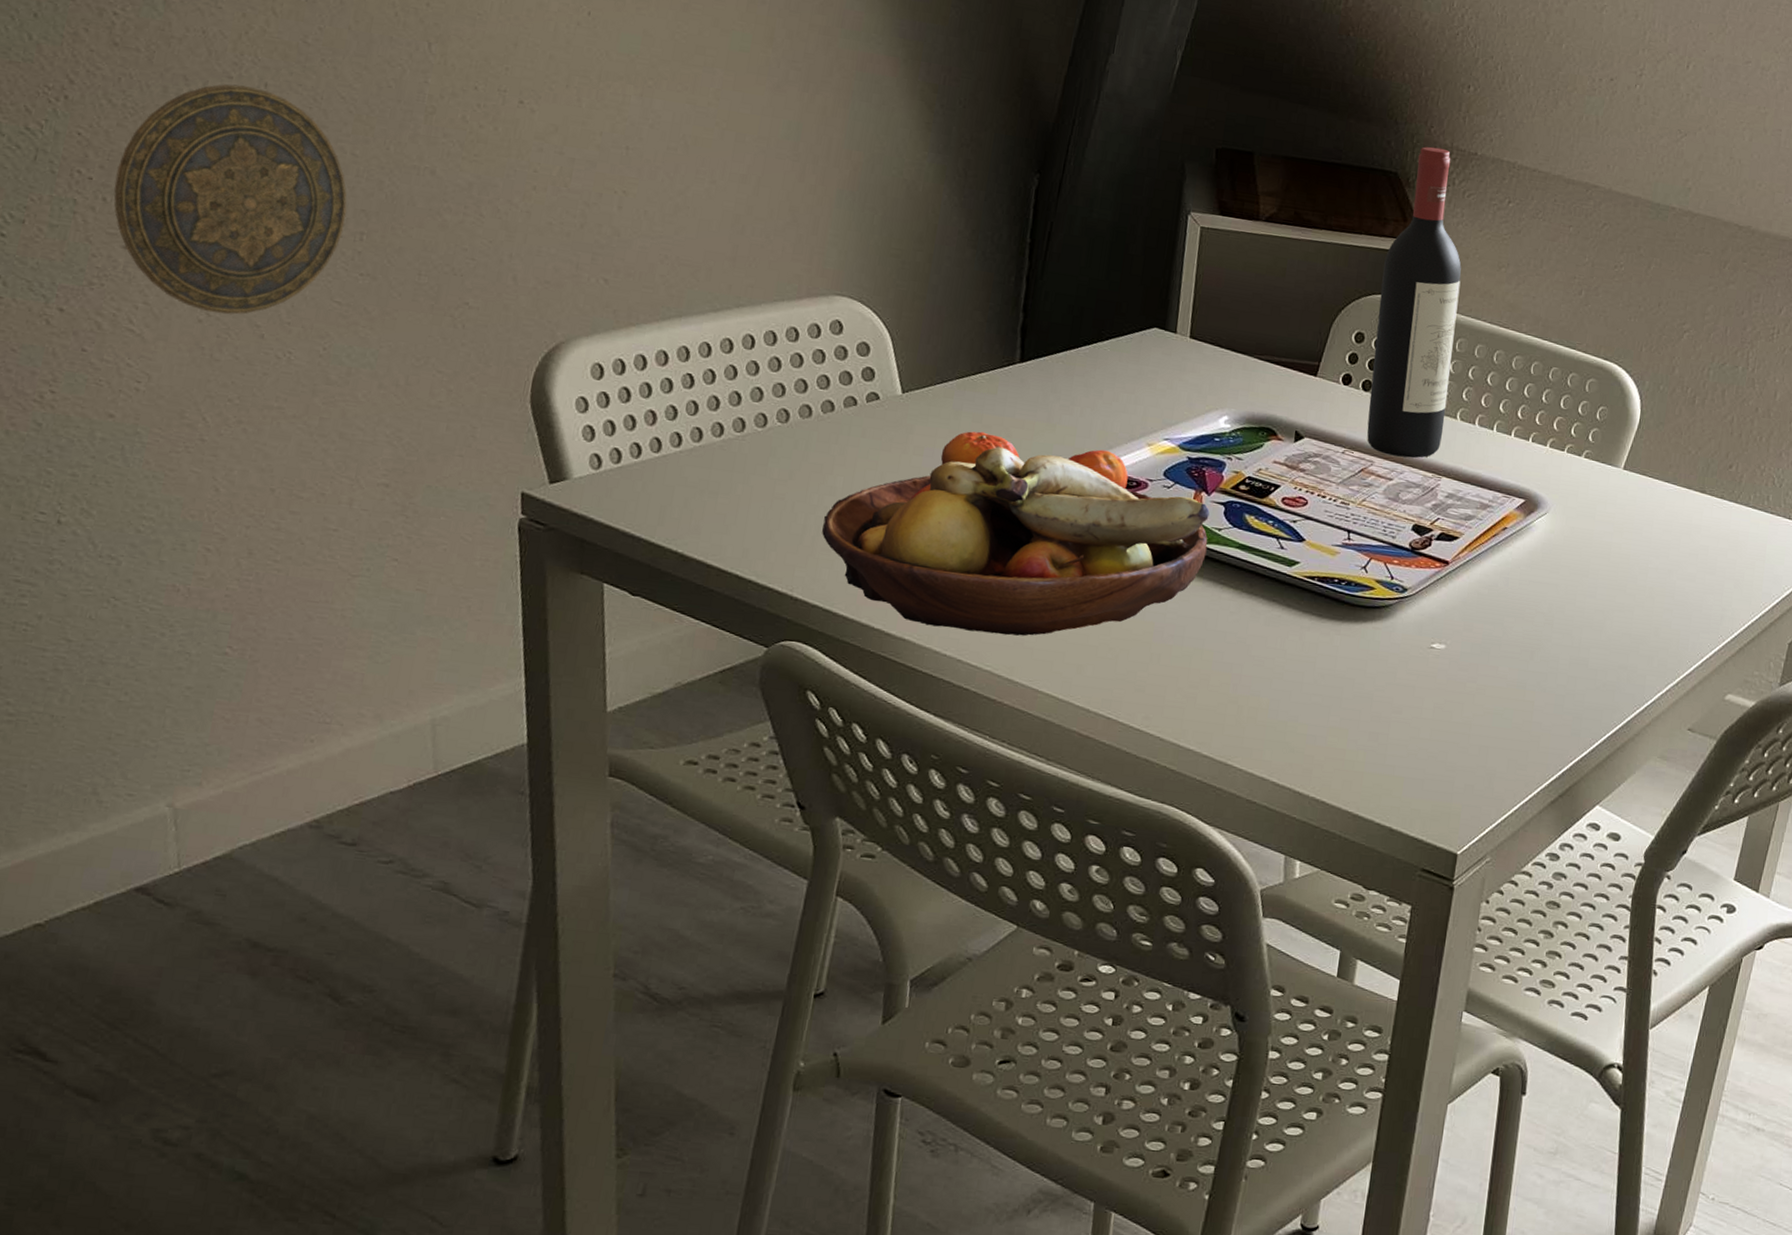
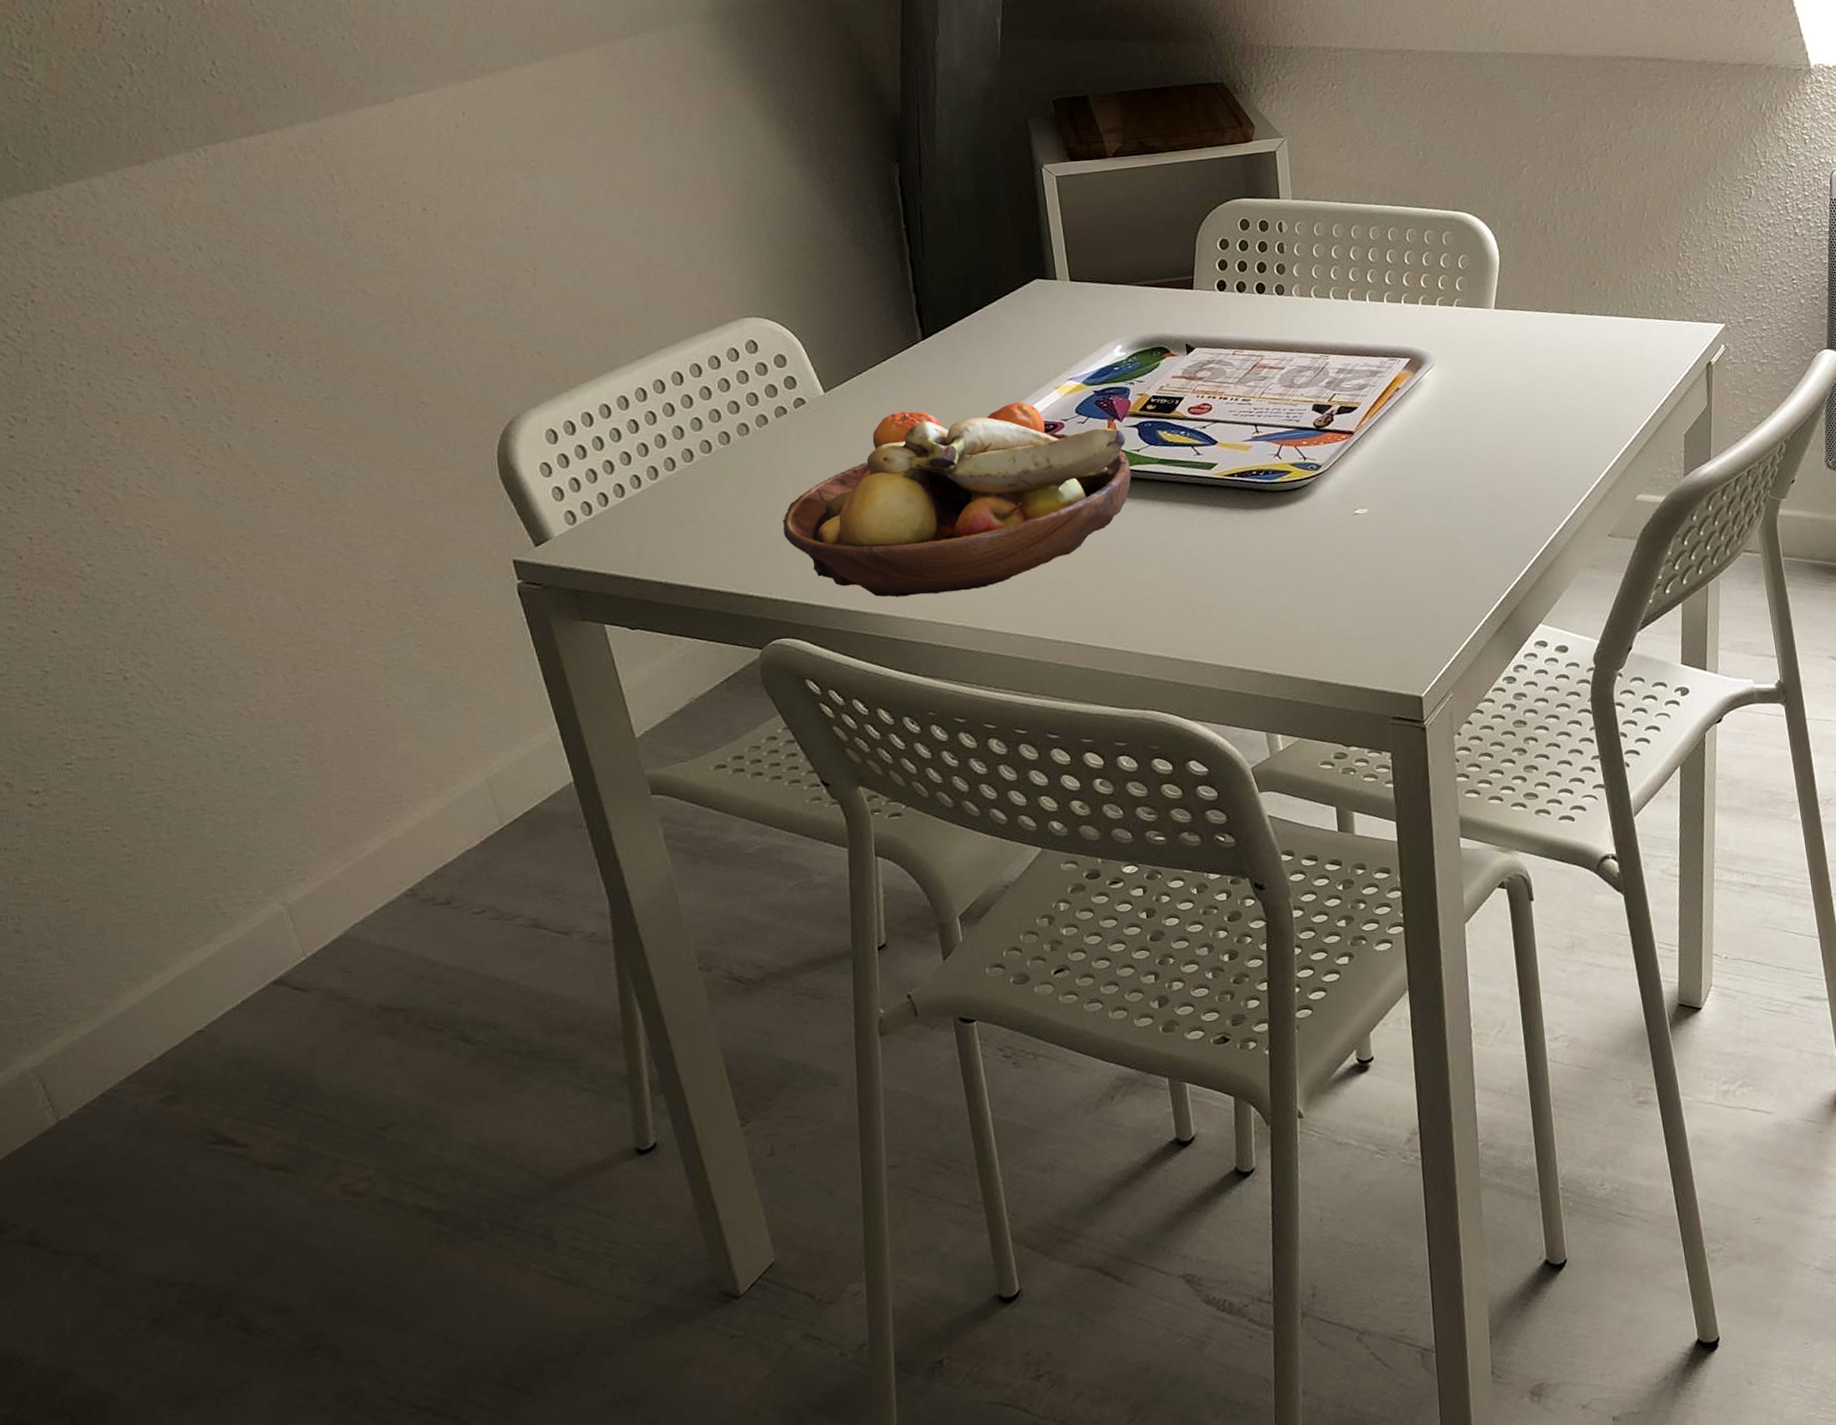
decorative plate: present [113,84,347,315] -> none [93,253,301,463]
wine bottle: present [1367,146,1462,458] -> none [1230,49,1321,346]

